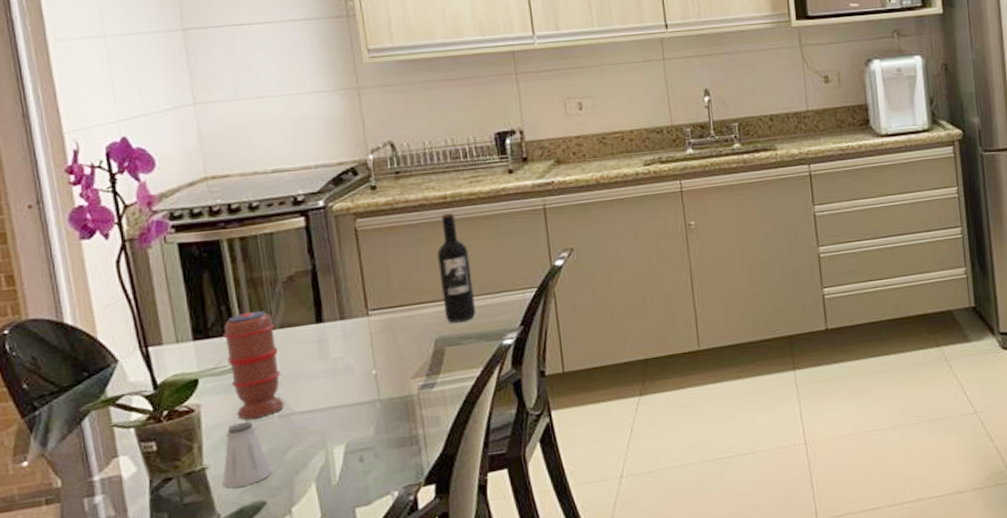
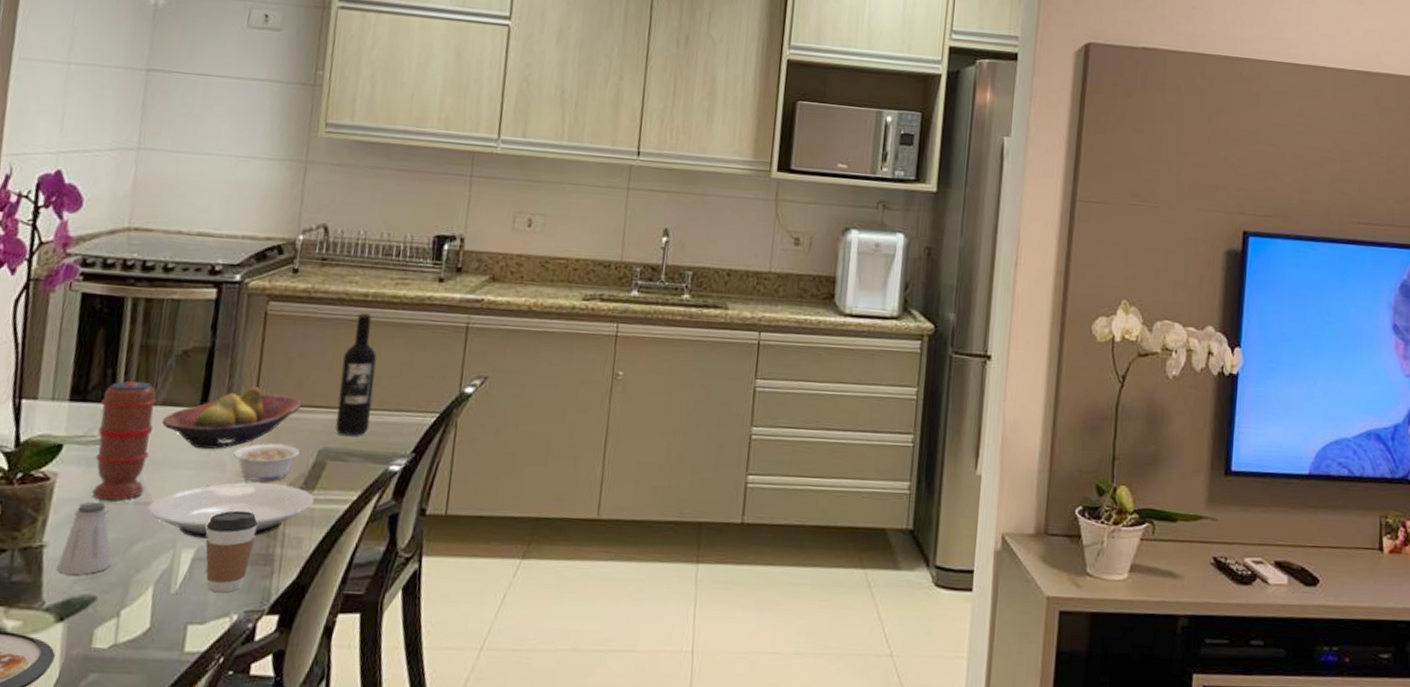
fruit bowl: none [285,296,411,359] -> present [162,386,303,450]
plate: none [292,374,442,435] -> present [148,482,314,539]
coffee cup: none [349,403,397,477] -> present [205,510,258,593]
legume: none [358,340,419,377] -> present [233,444,301,482]

